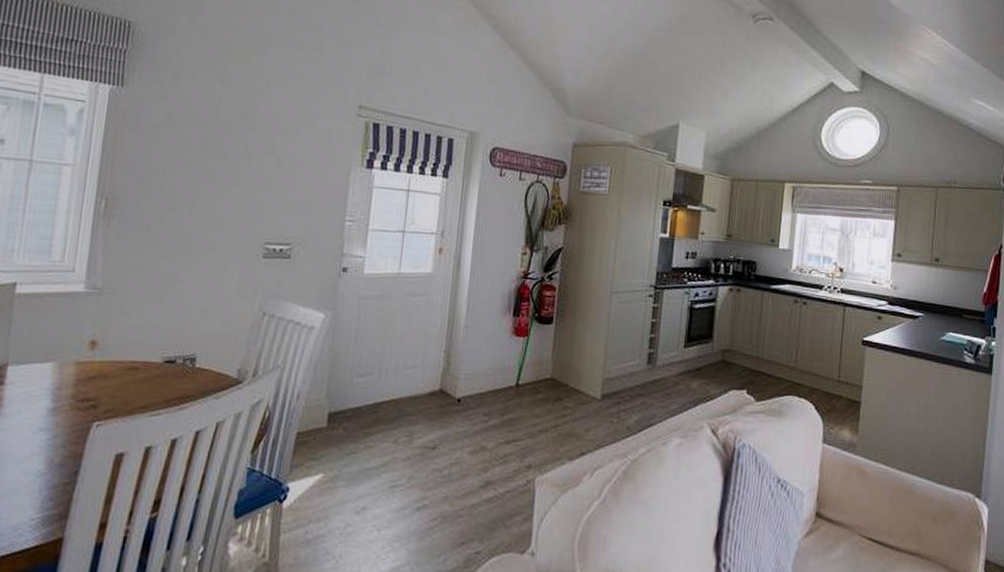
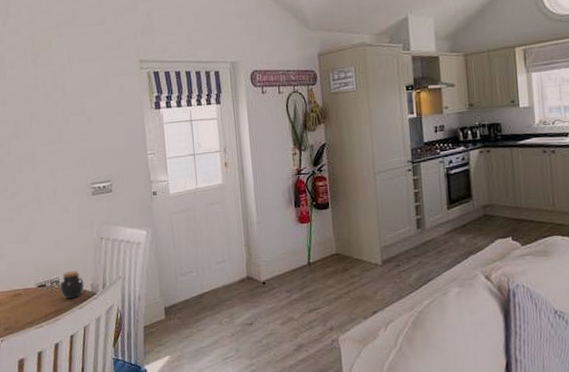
jar: none [194,348,229,384] -> present [60,270,84,298]

